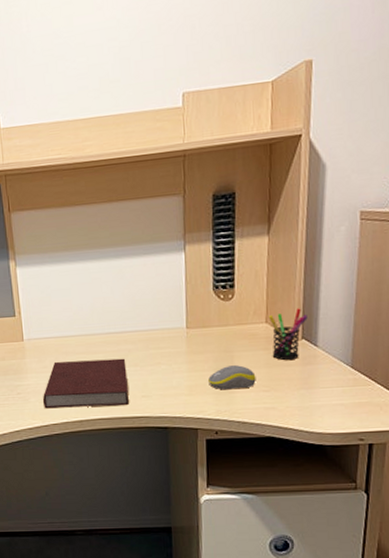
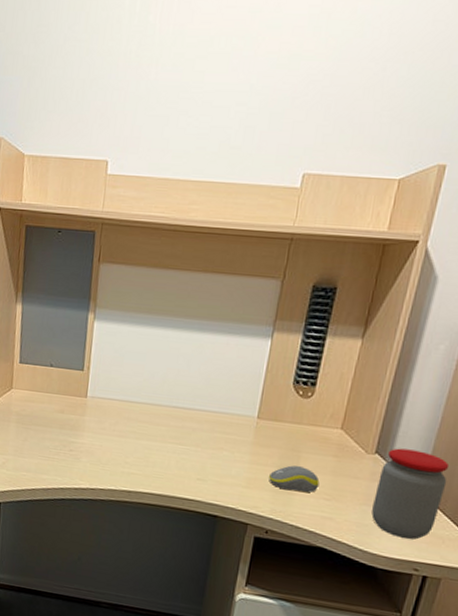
notebook: present [42,358,129,409] -> none [93,425,188,486]
pen holder: present [268,308,308,360] -> none [340,420,386,473]
jar: none [309,328,373,413] -> present [371,448,450,540]

